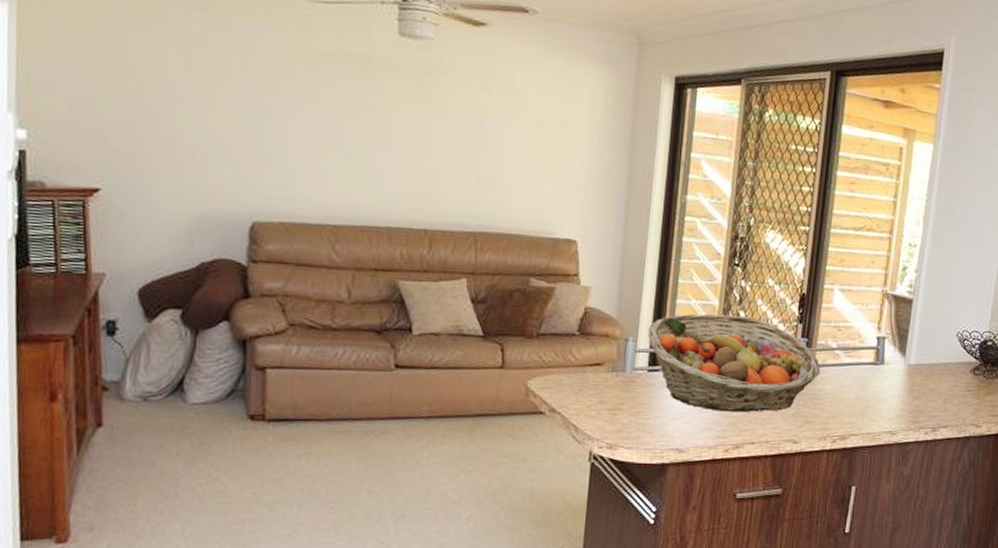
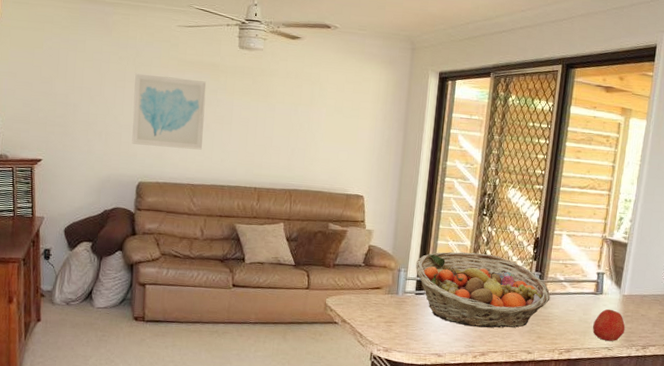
wall art: none [241,66,352,177] -> present [132,73,207,150]
apple: none [872,382,912,423] -> present [593,309,625,341]

